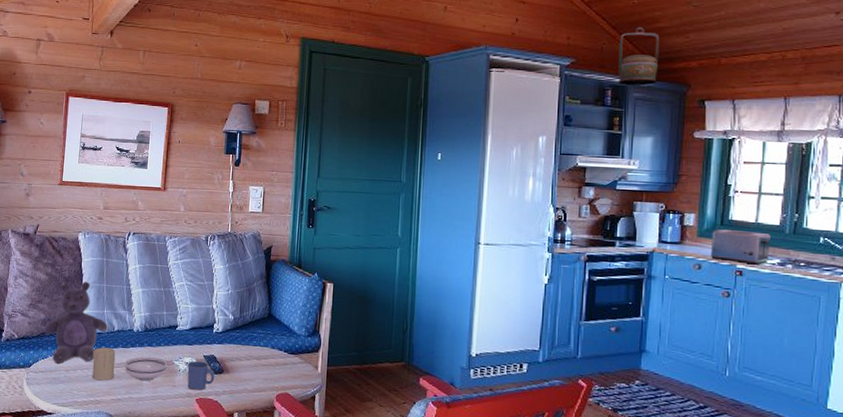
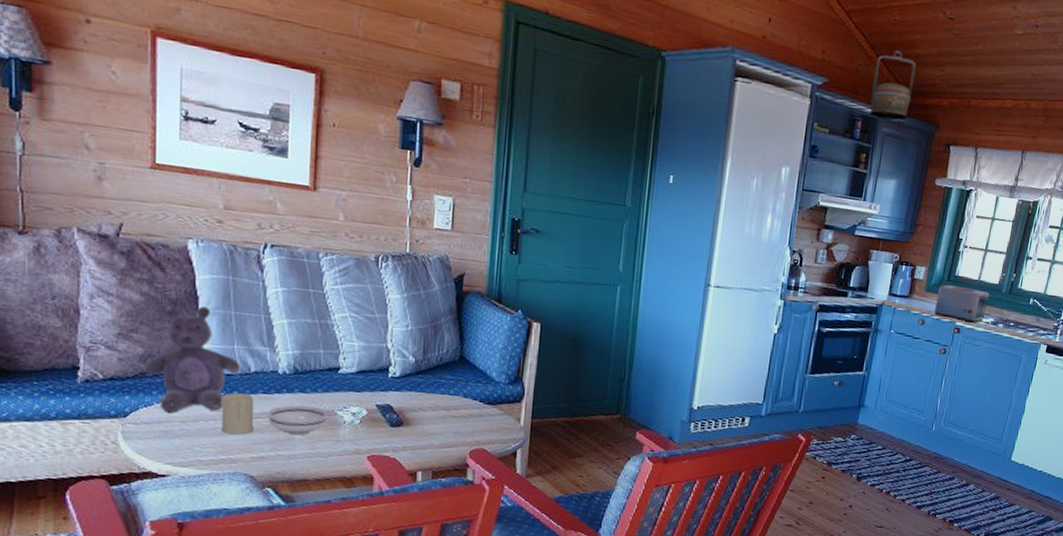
mug: present [187,360,215,391] -> none [355,410,392,447]

